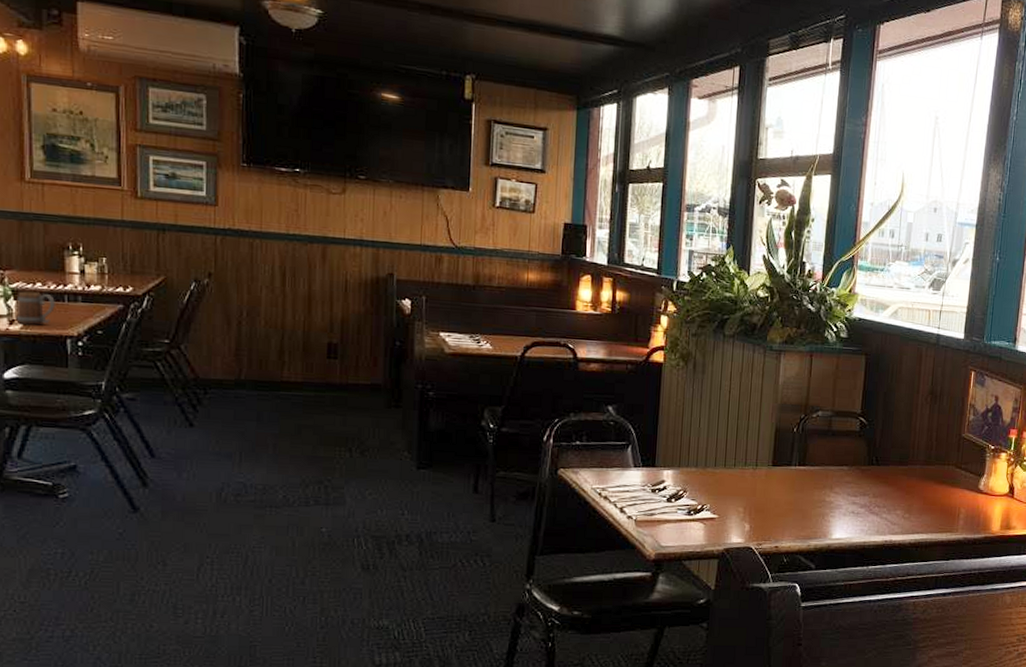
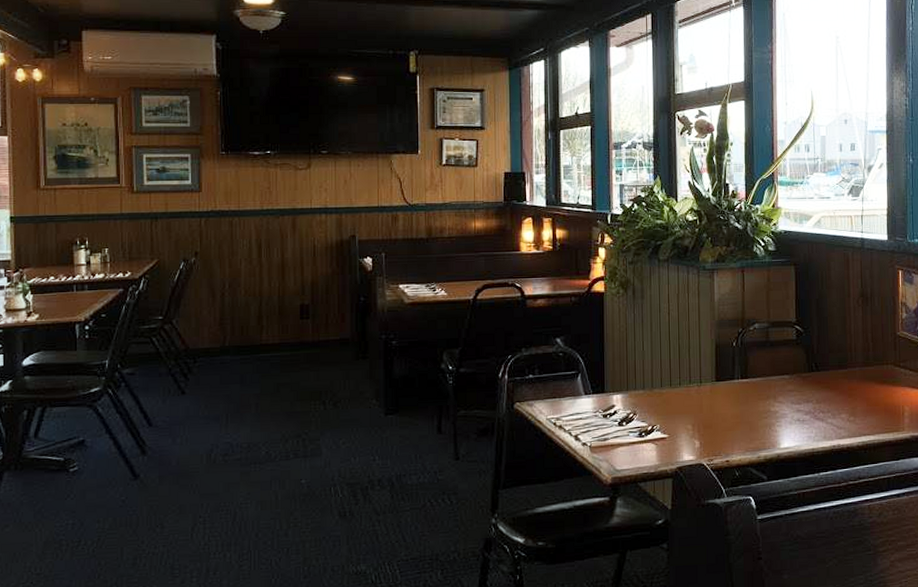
beer mug: present [16,291,57,325] -> none [33,285,67,315]

